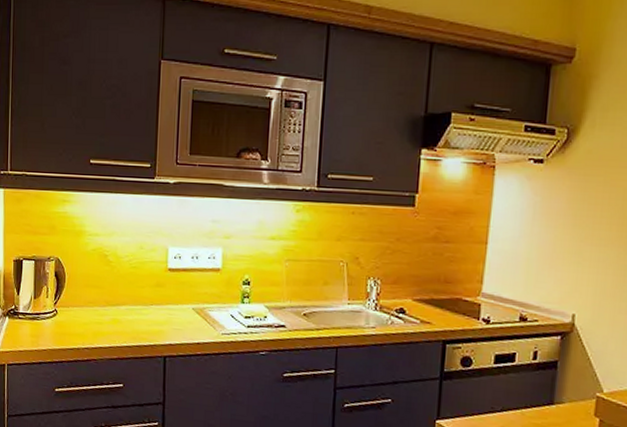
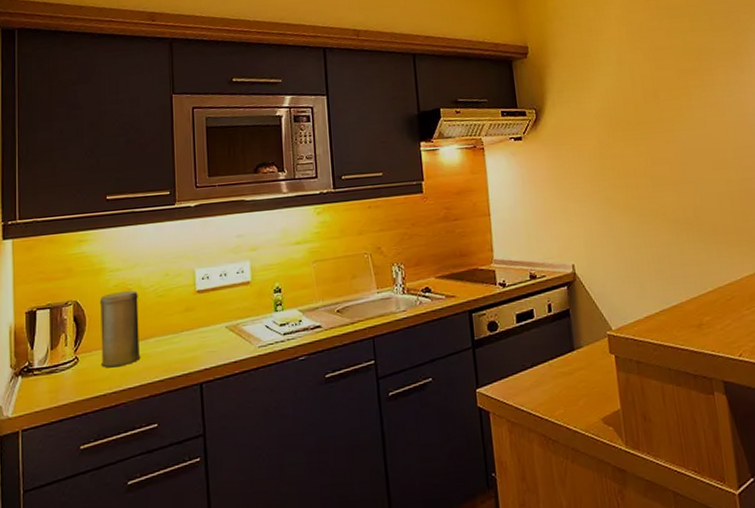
canister: none [77,256,114,326] -> present [99,290,141,368]

